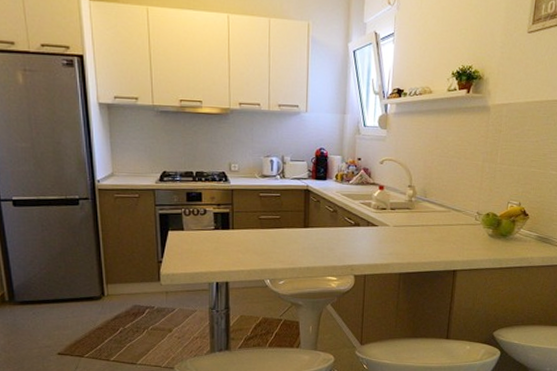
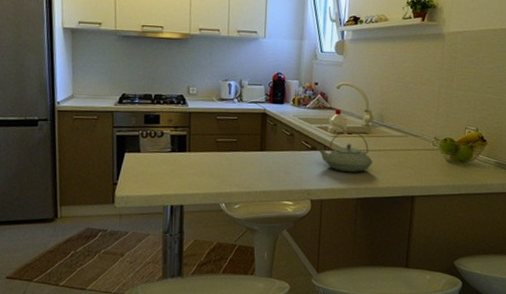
teapot: none [360,205,416,248] -> present [317,130,373,172]

